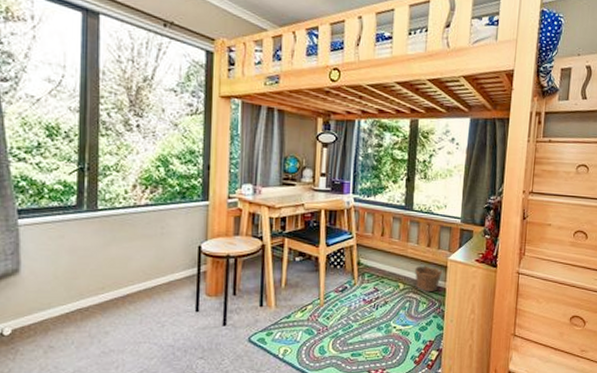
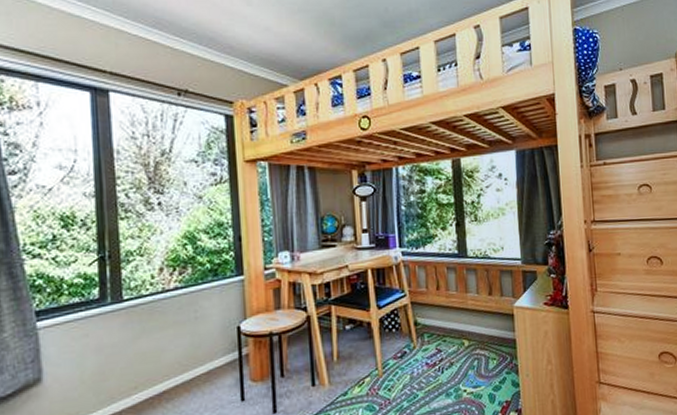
clay pot: present [415,265,443,291] -> none [479,316,510,346]

